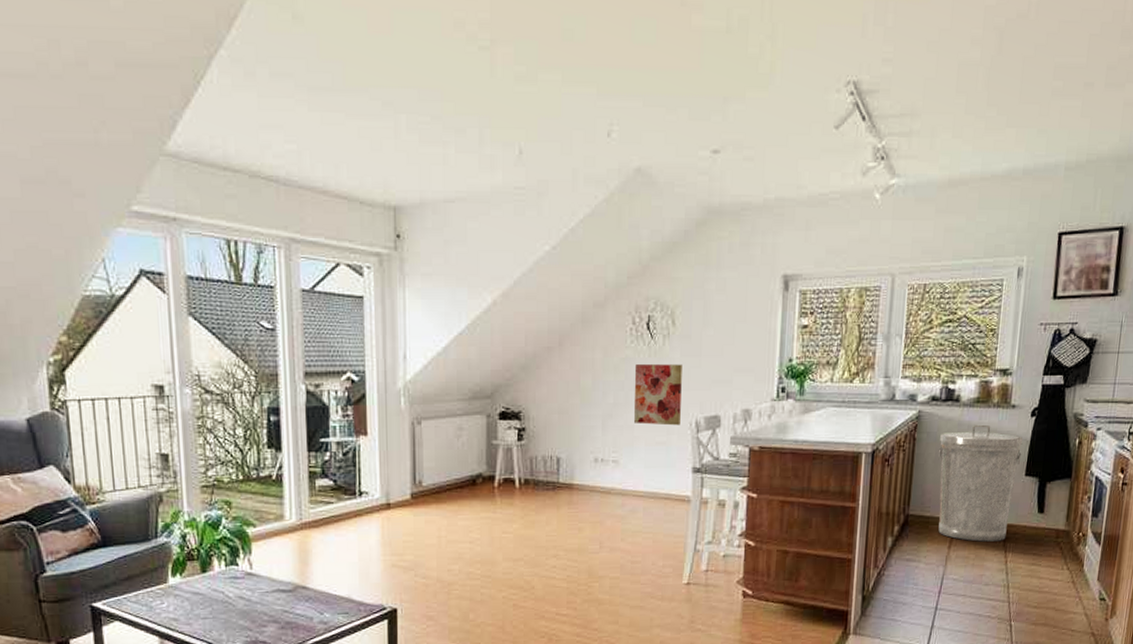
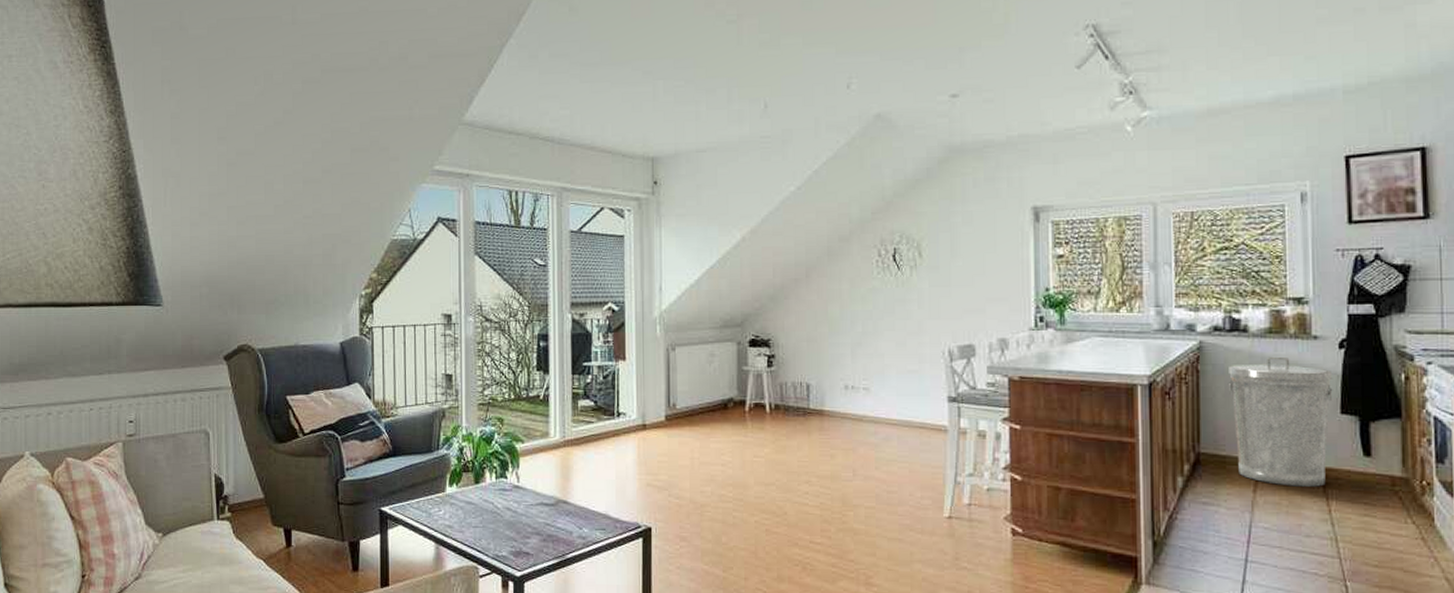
wall art: present [634,364,682,426] -> none [882,294,932,354]

